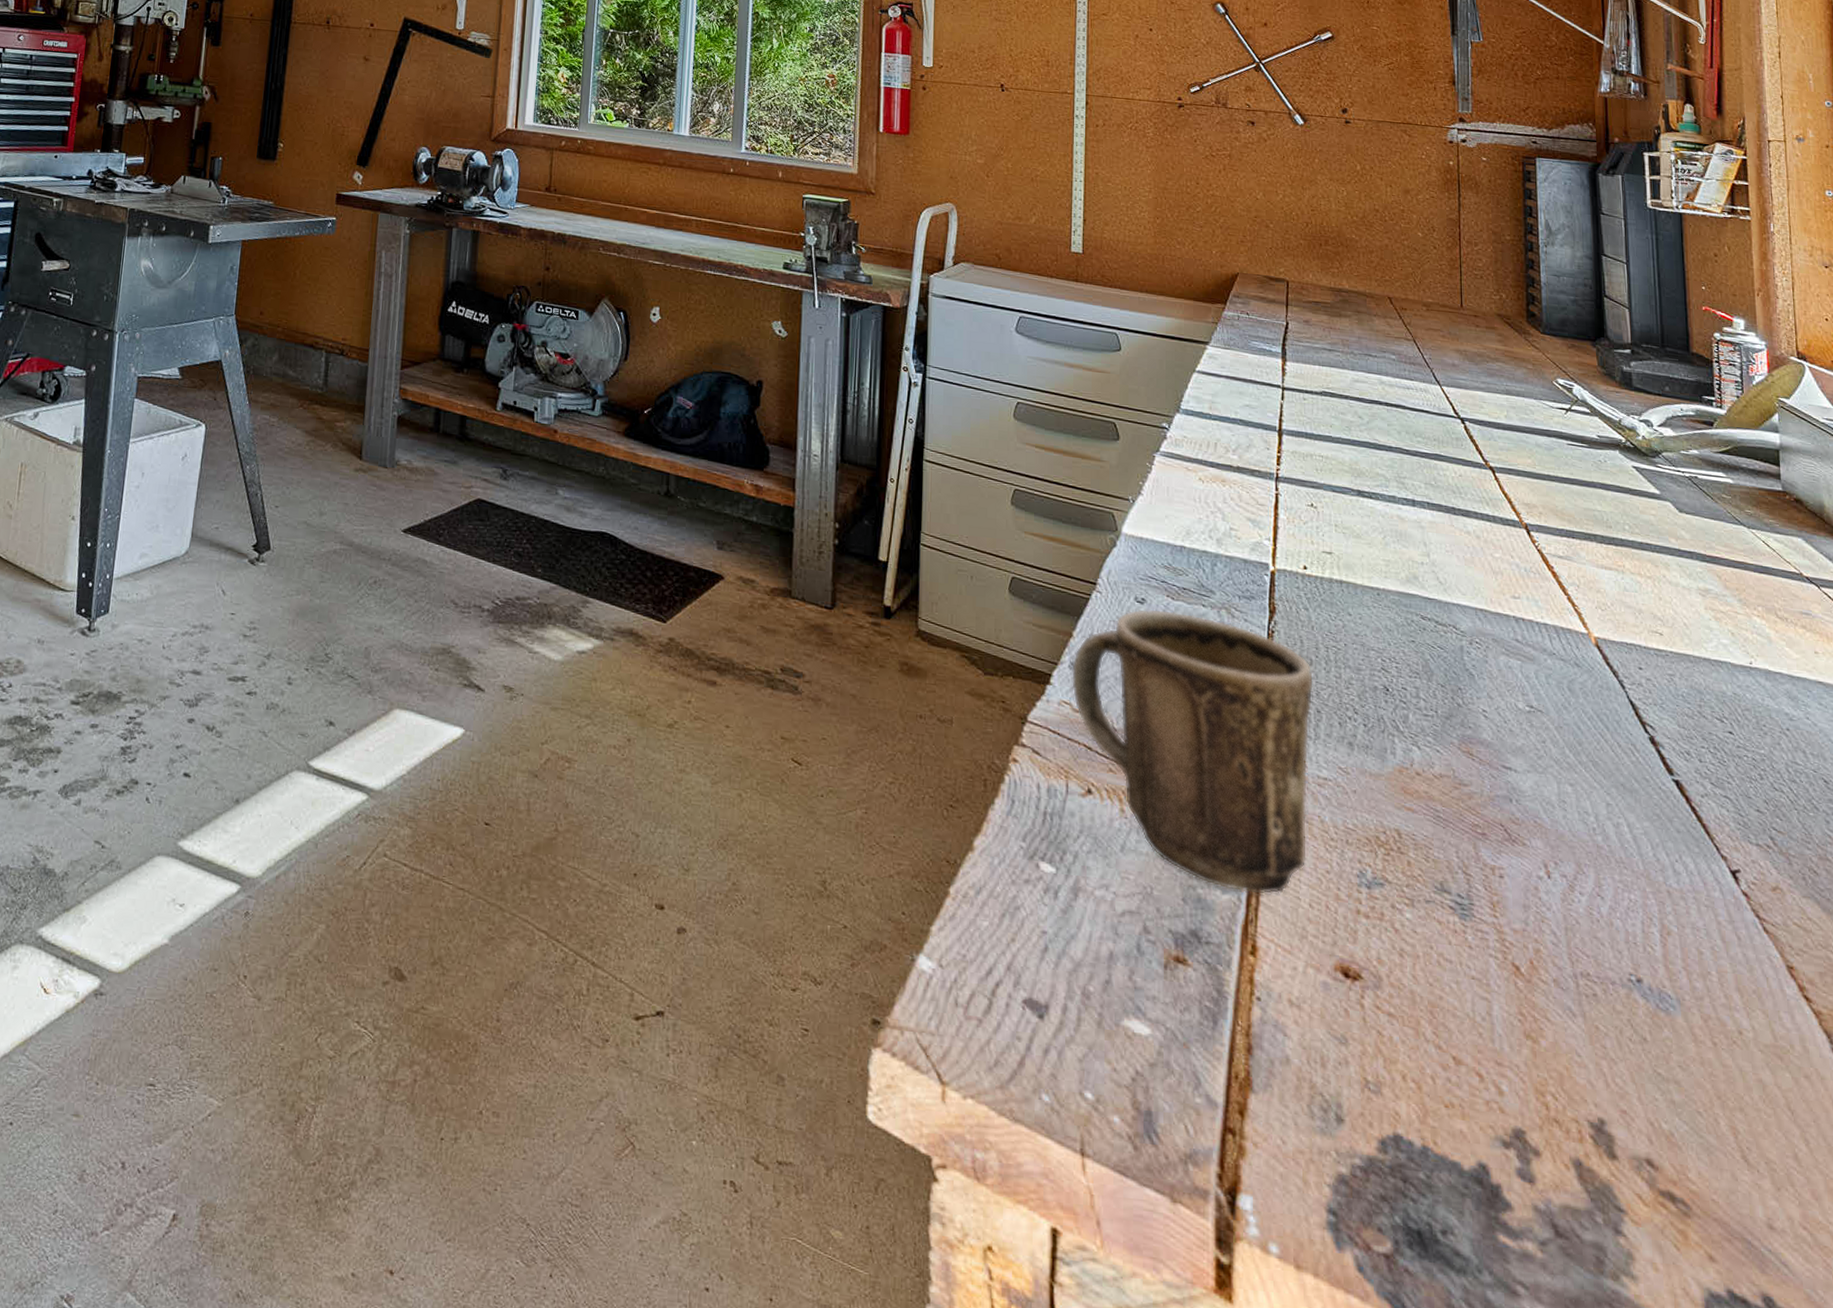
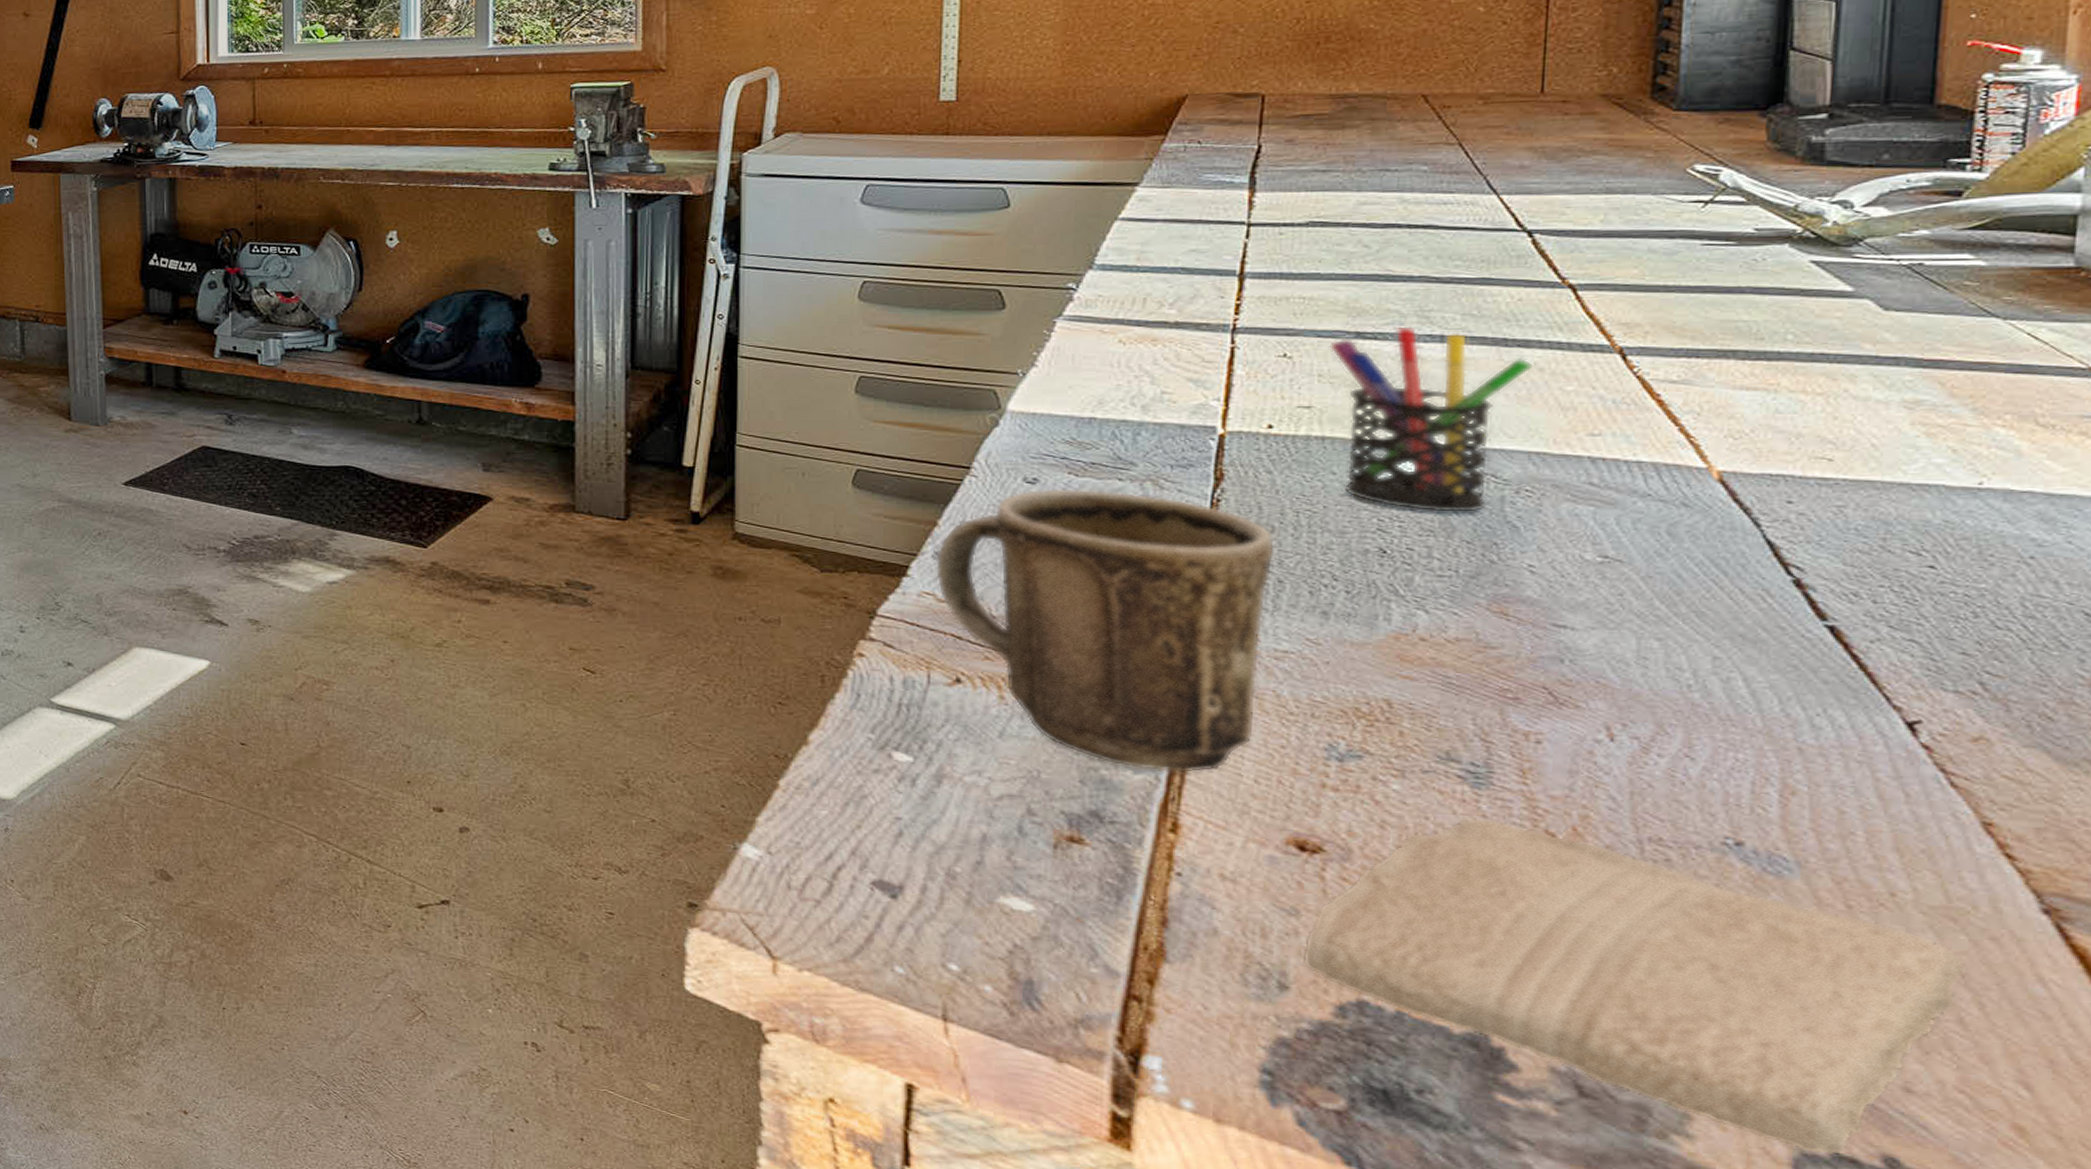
pen holder: none [1341,489,1473,660] -> present [1329,326,1534,514]
washcloth: none [1352,948,1793,1296] -> present [1302,817,1966,1156]

